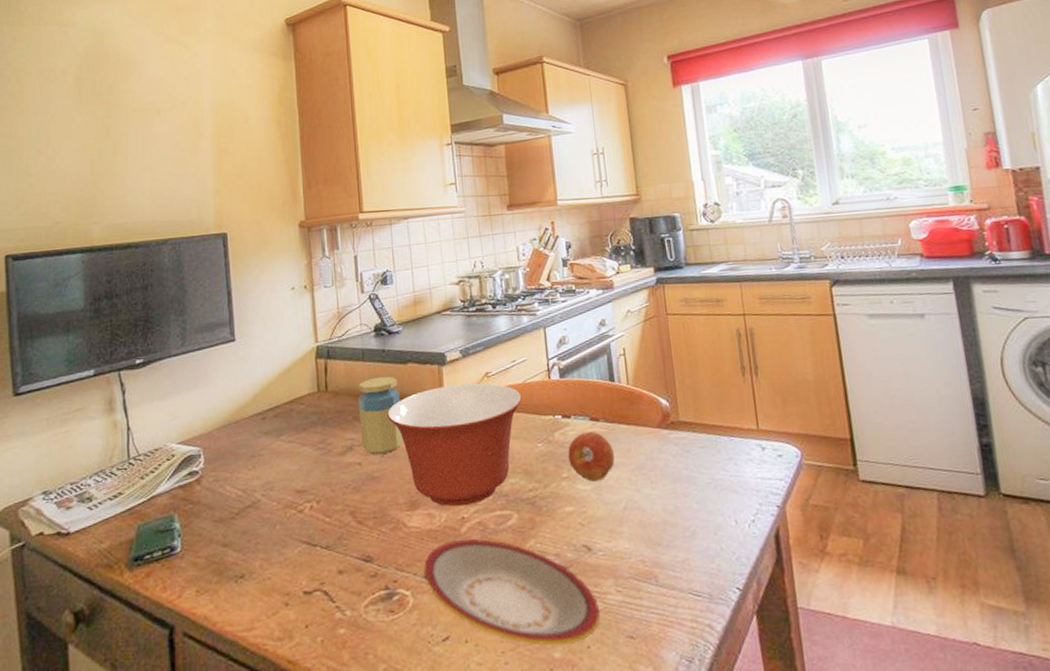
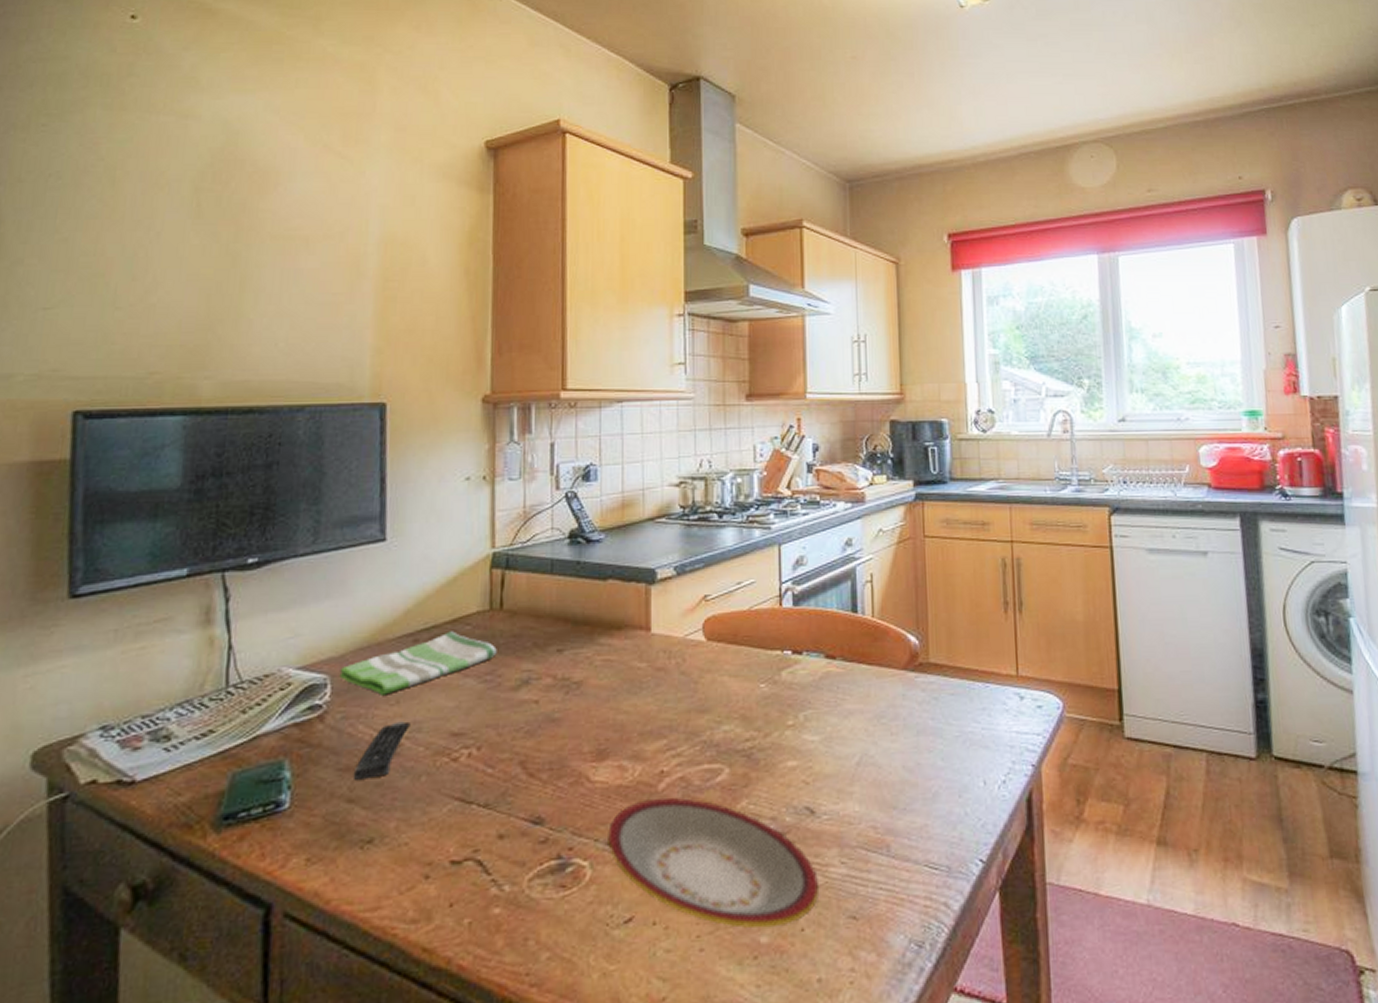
dish towel: none [209,410,326,462] -> present [339,631,497,695]
remote control: none [225,482,265,529] -> present [353,721,411,780]
jar: present [357,376,404,455] -> none [540,594,595,691]
mixing bowl: present [387,383,522,506] -> none [577,607,746,757]
fruit: present [568,432,615,482] -> none [796,672,850,731]

